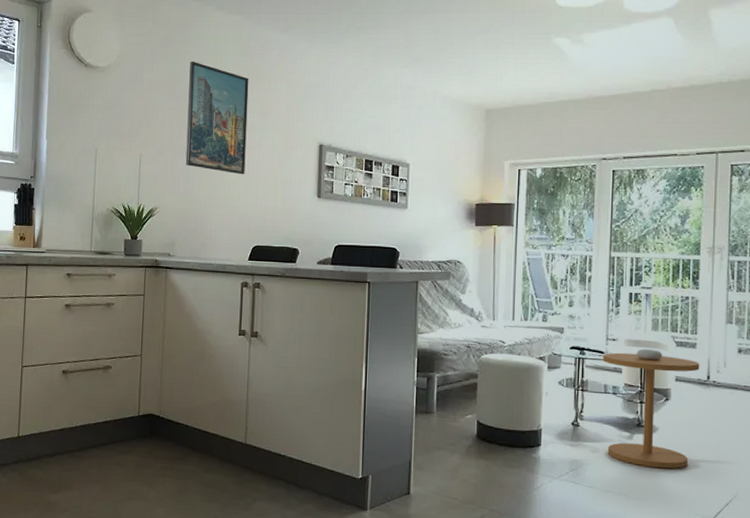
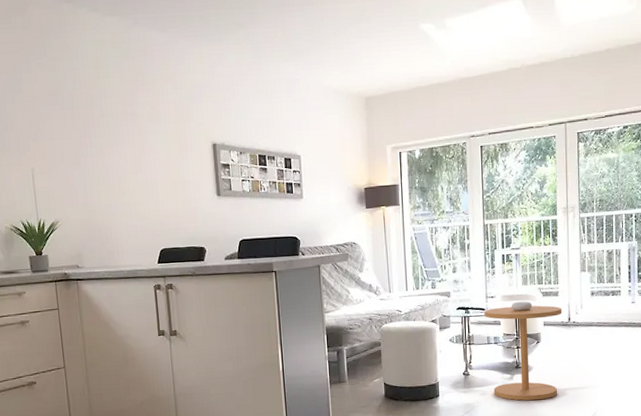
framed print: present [185,61,249,175] -> none [70,67,143,181]

